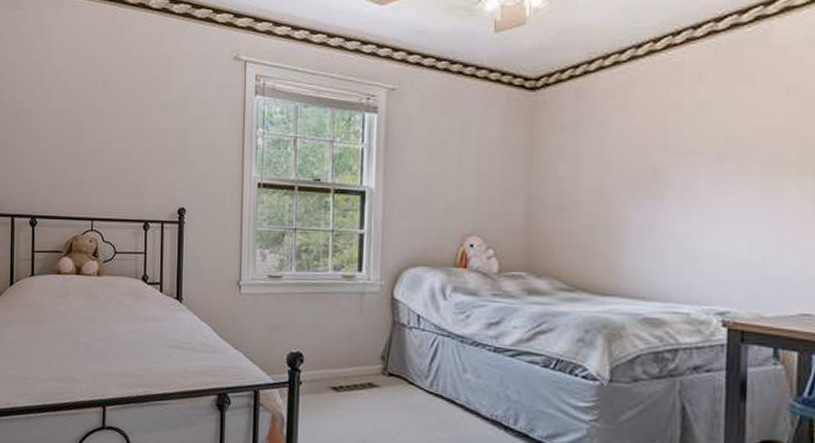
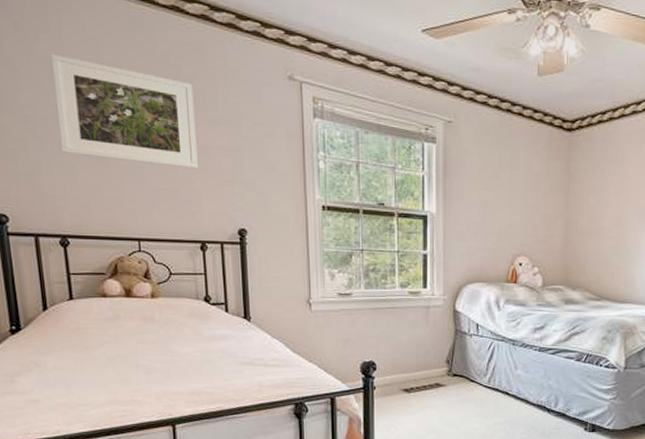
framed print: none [40,55,150,151] -> present [49,53,198,169]

